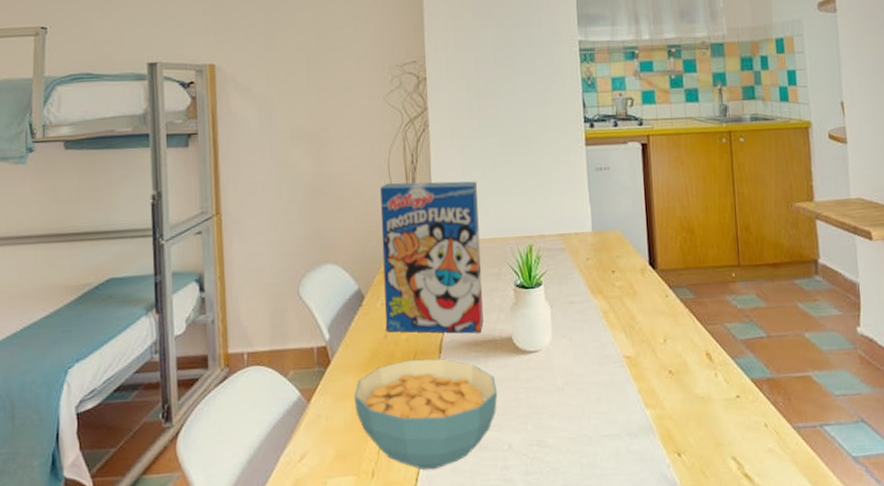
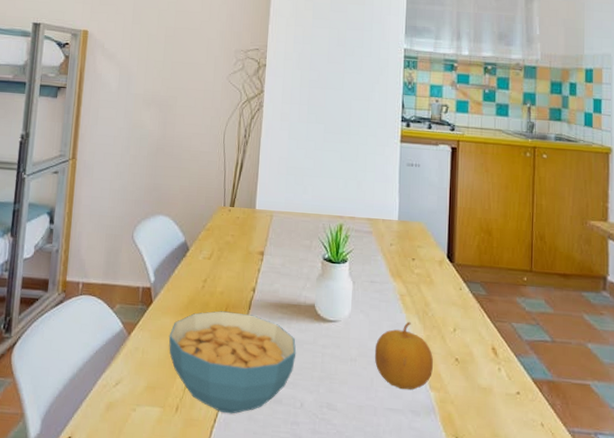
cereal box: present [380,181,484,334] -> none [204,151,299,297]
fruit: none [582,339,646,413] -> present [374,321,433,390]

